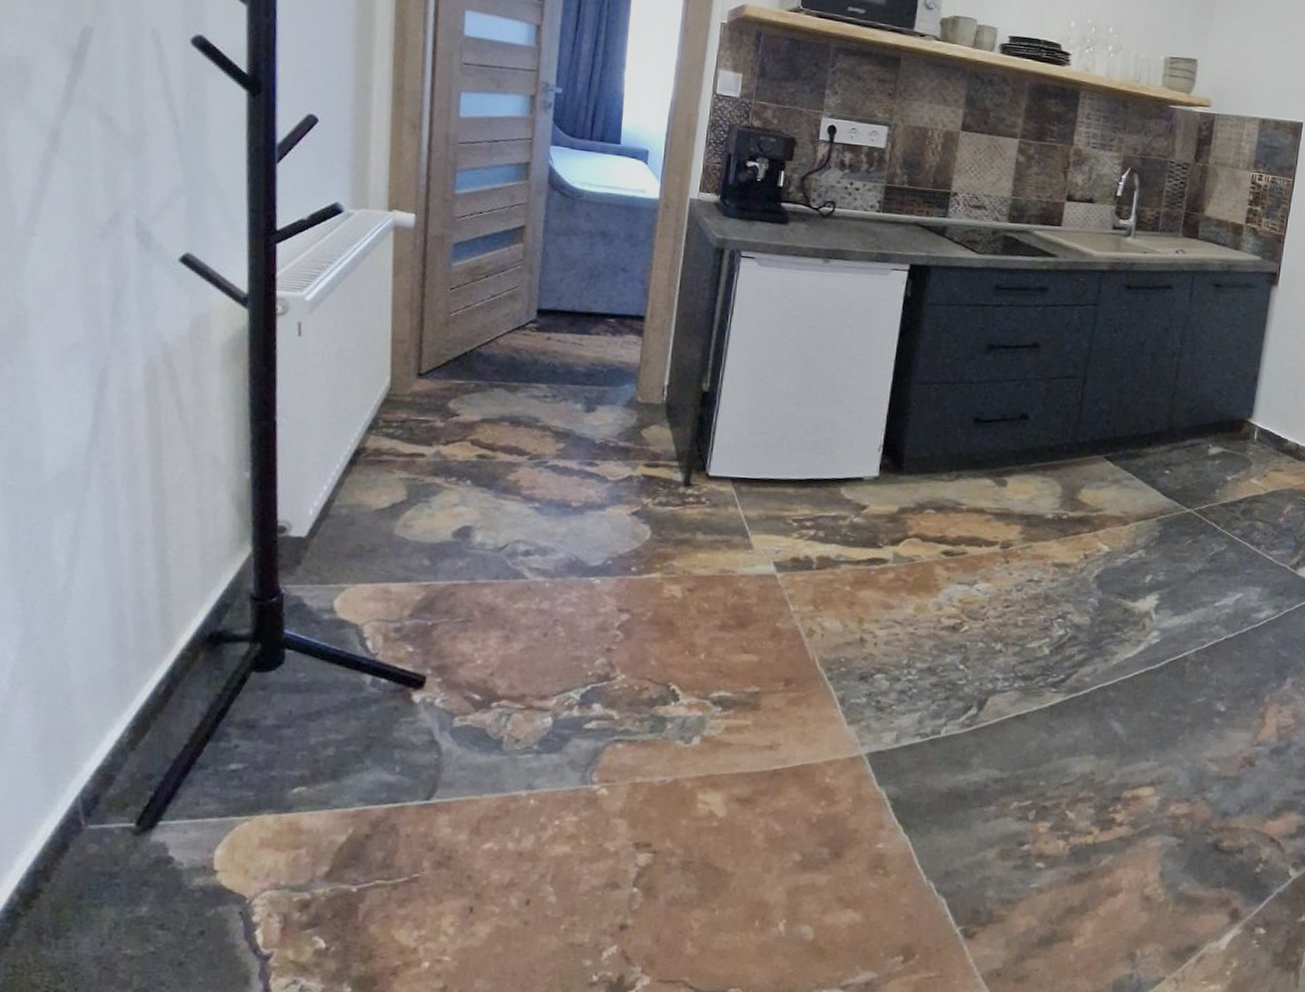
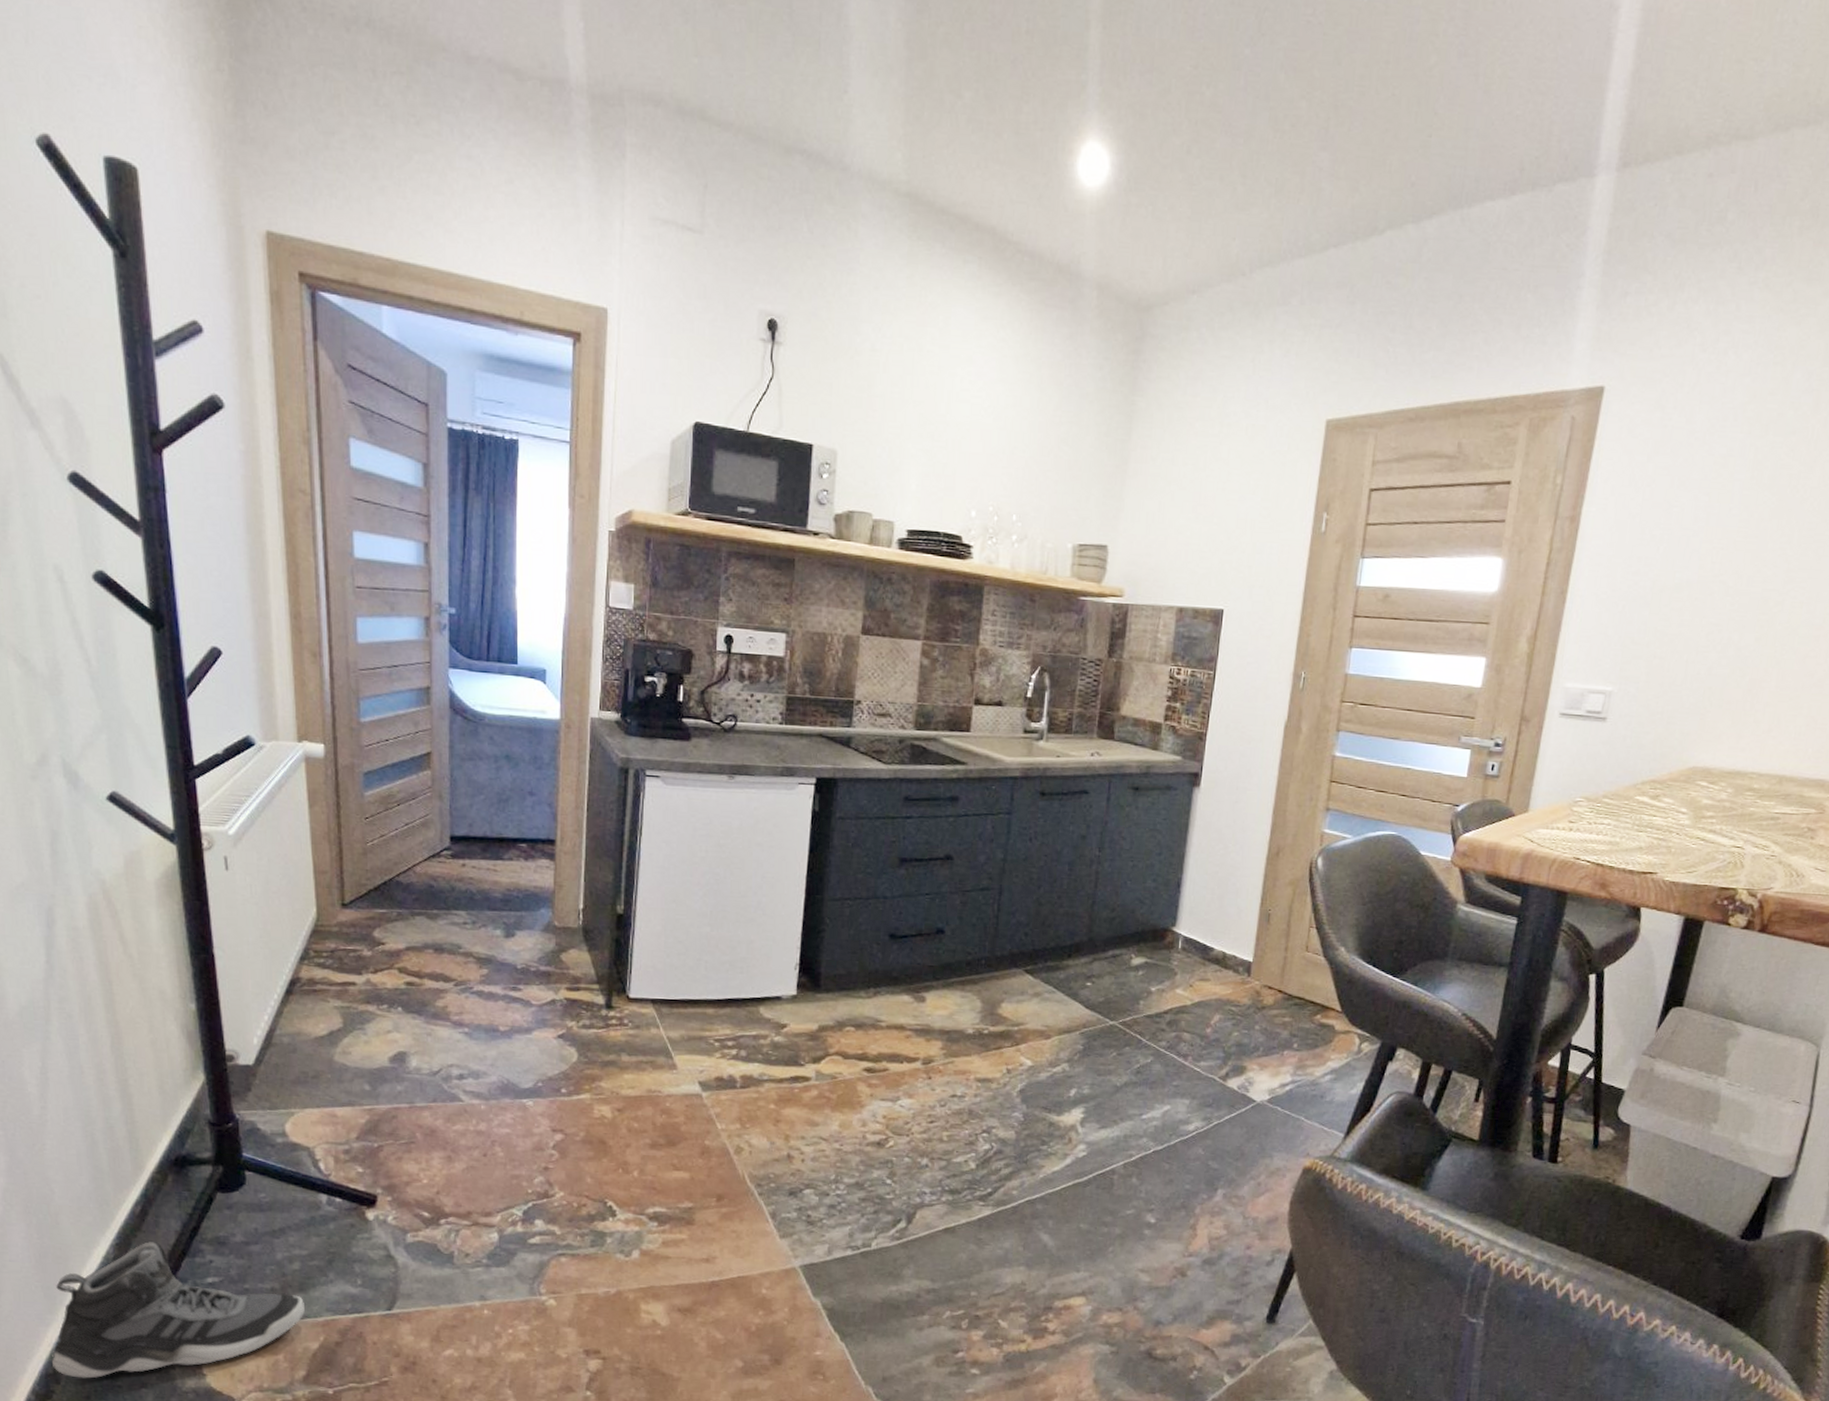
sneaker: none [43,723,336,876] -> present [51,1241,306,1379]

